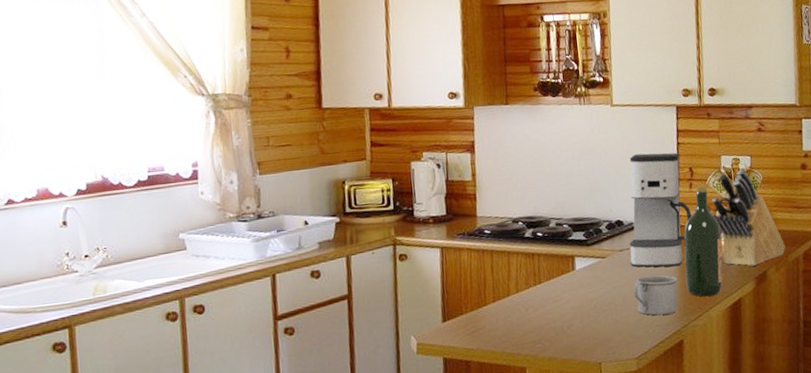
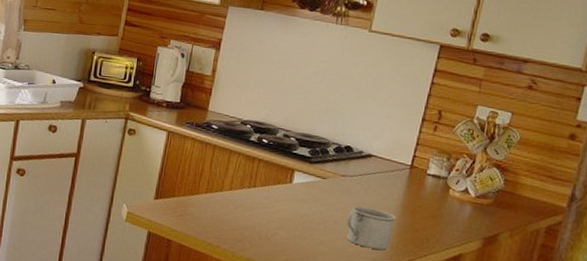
coffee maker: present [629,152,692,267] -> none [350,85,430,205]
wine bottle: present [684,185,724,297] -> none [404,131,458,244]
knife block: present [712,169,785,266] -> none [452,124,527,226]

